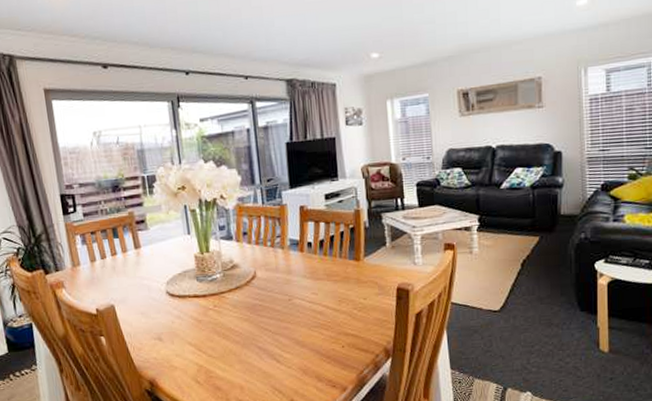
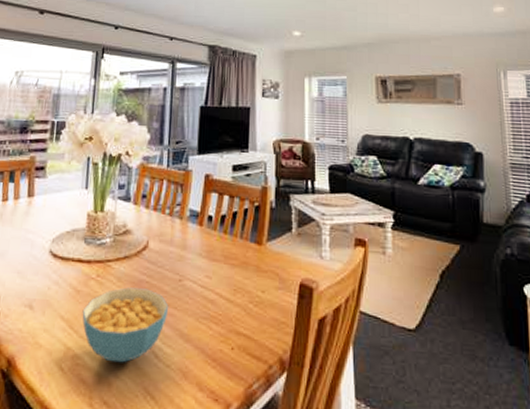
cereal bowl: none [206,310,283,371] -> present [82,287,169,363]

